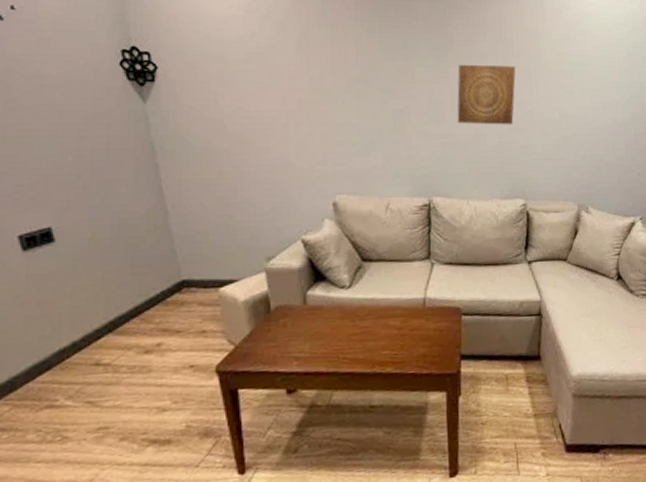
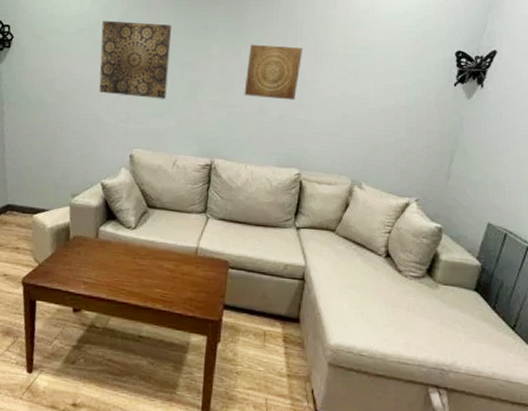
wall art: none [277,41,368,134] -> present [99,20,173,99]

